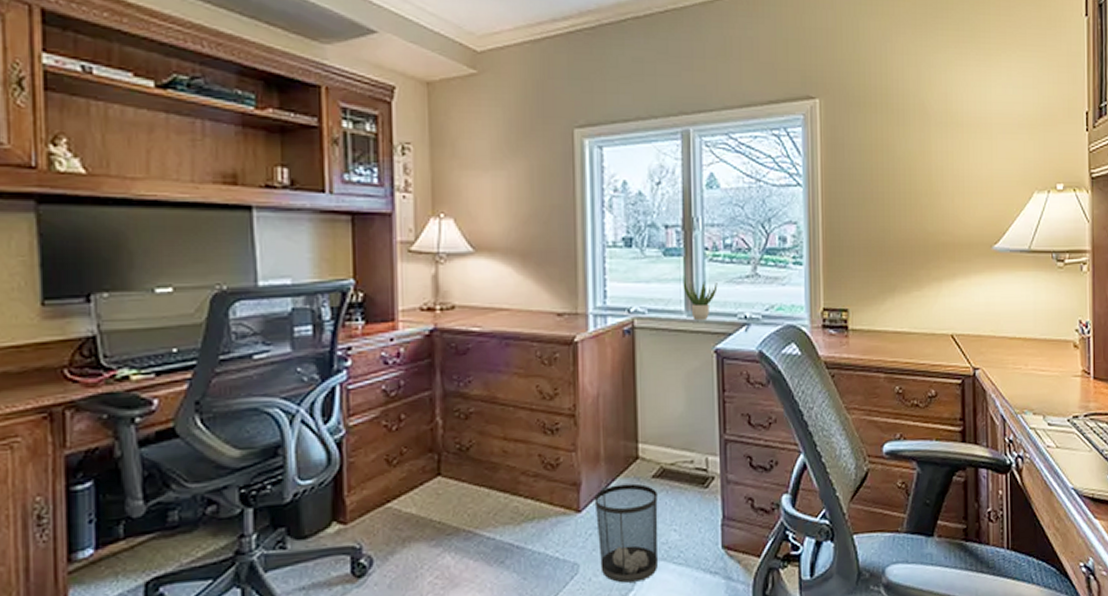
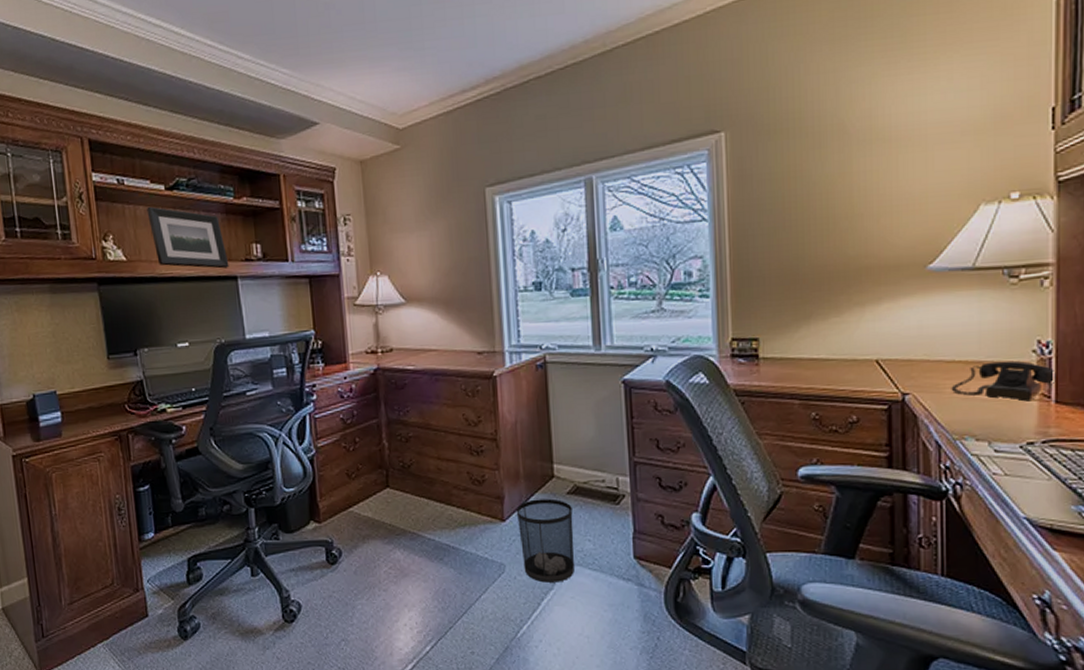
picture frame: none [125,106,242,195] -> present [147,206,229,269]
potted plant: present [682,276,718,321] -> none [589,314,624,355]
telephone: none [1013,339,1094,378] -> present [951,360,1056,402]

